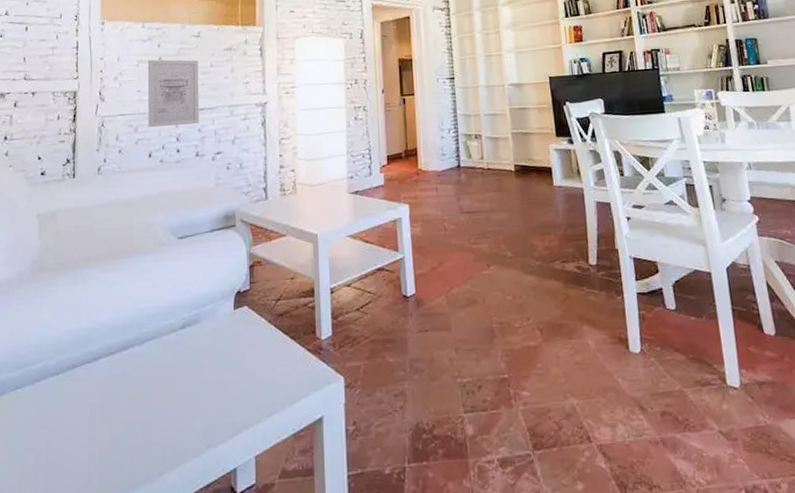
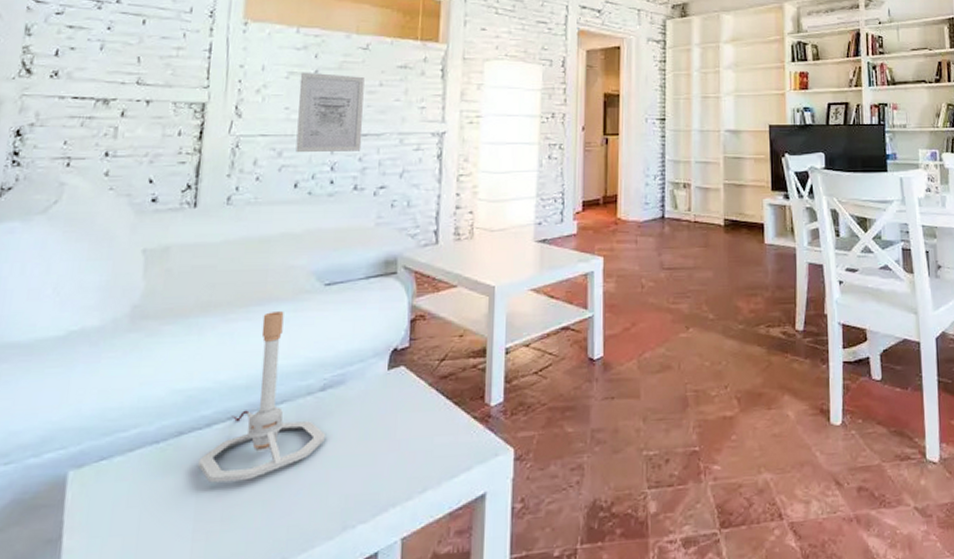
lamp base: none [90,262,188,408] -> present [198,311,326,483]

